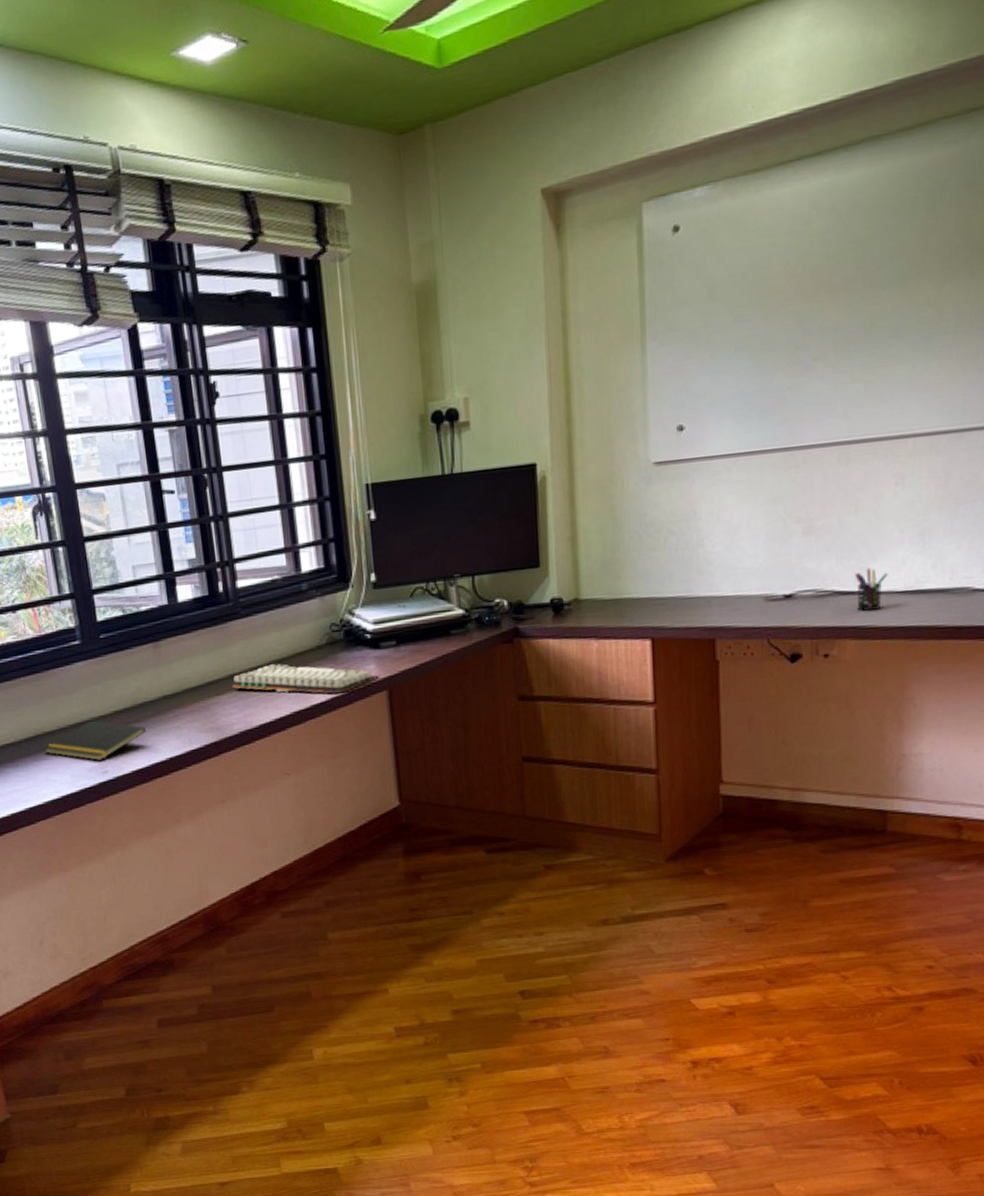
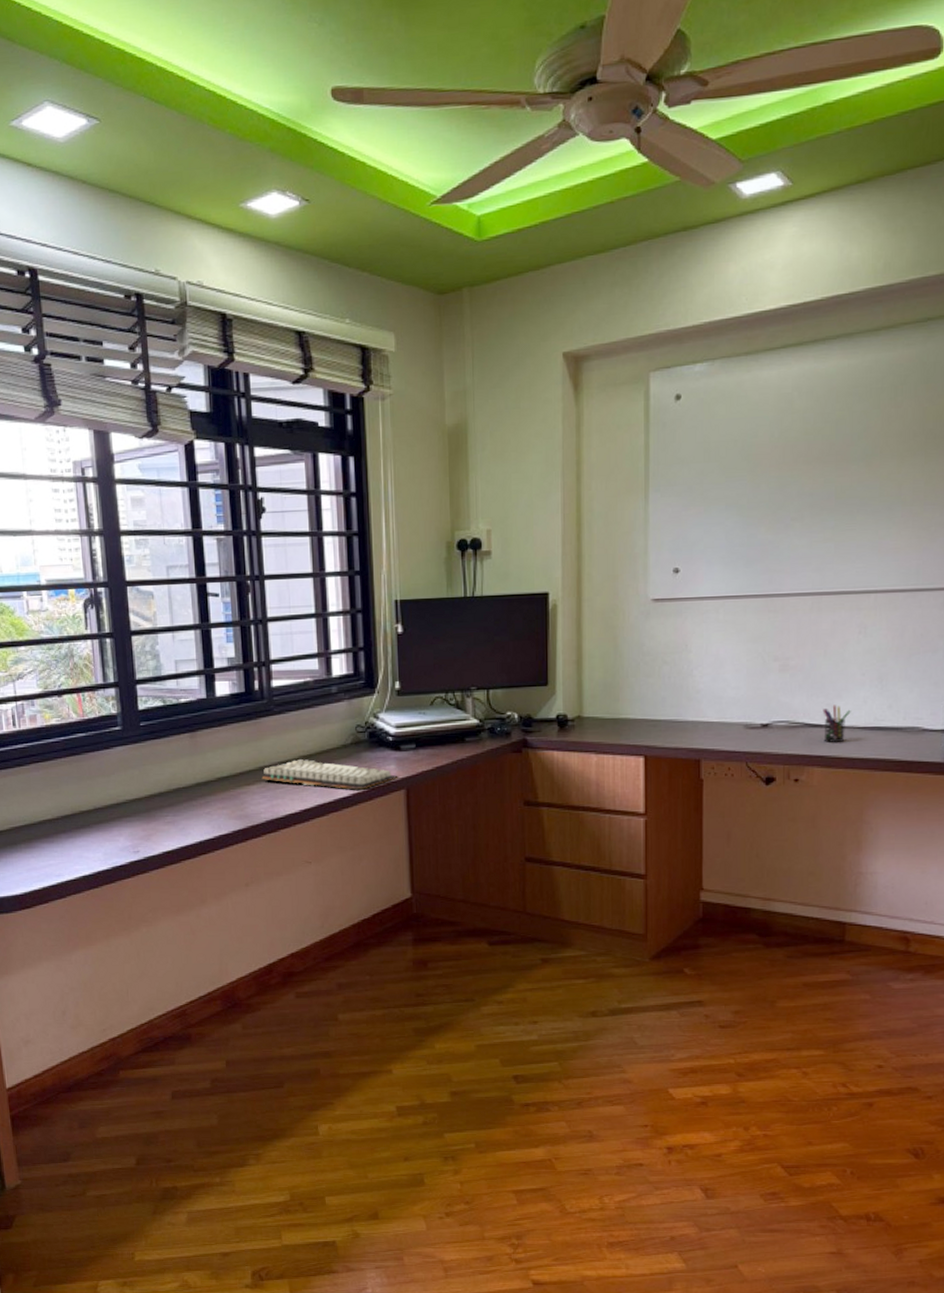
notepad: present [44,720,146,761] -> none [79,802,178,841]

